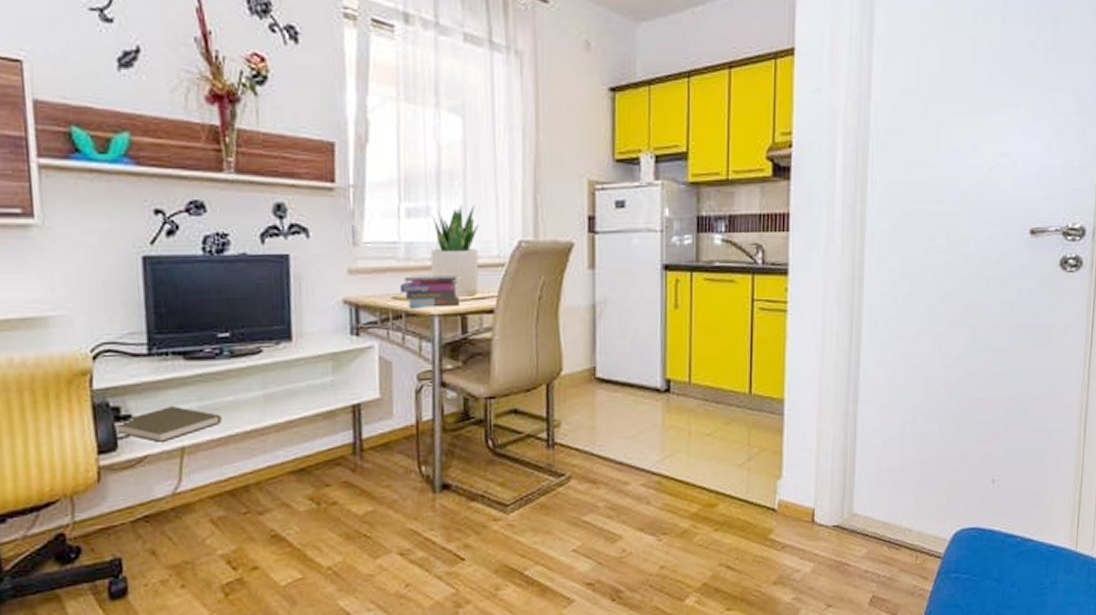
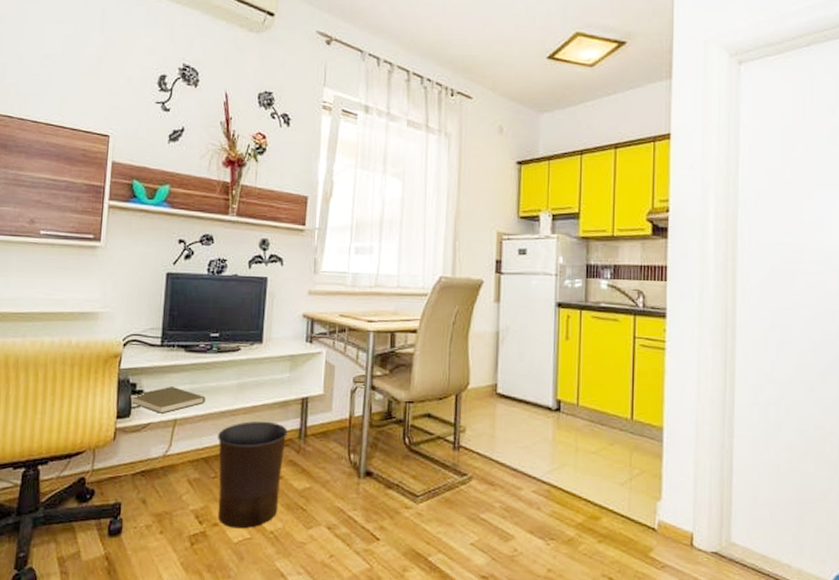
waste bin: none [244,437,338,570] -> present [217,421,288,529]
books: present [399,274,462,308] -> none [345,298,393,326]
planter: present [431,204,479,297] -> none [371,246,409,318]

